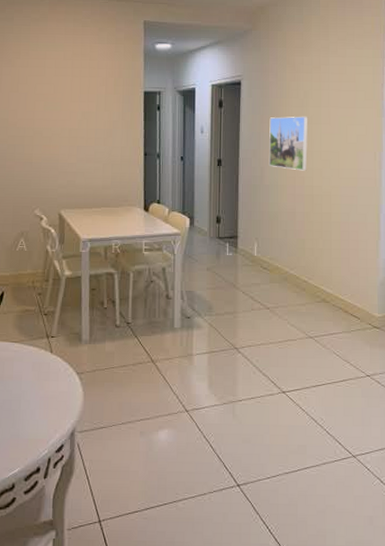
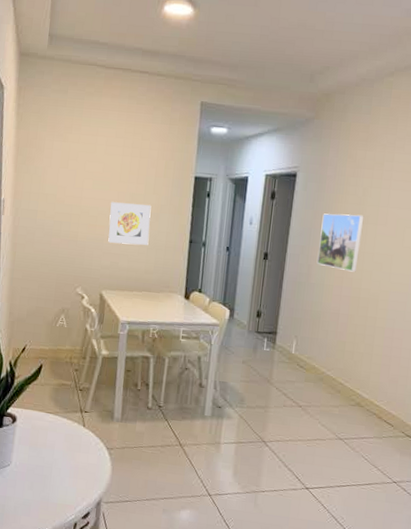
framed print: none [63,121,104,162] -> present [108,202,152,245]

